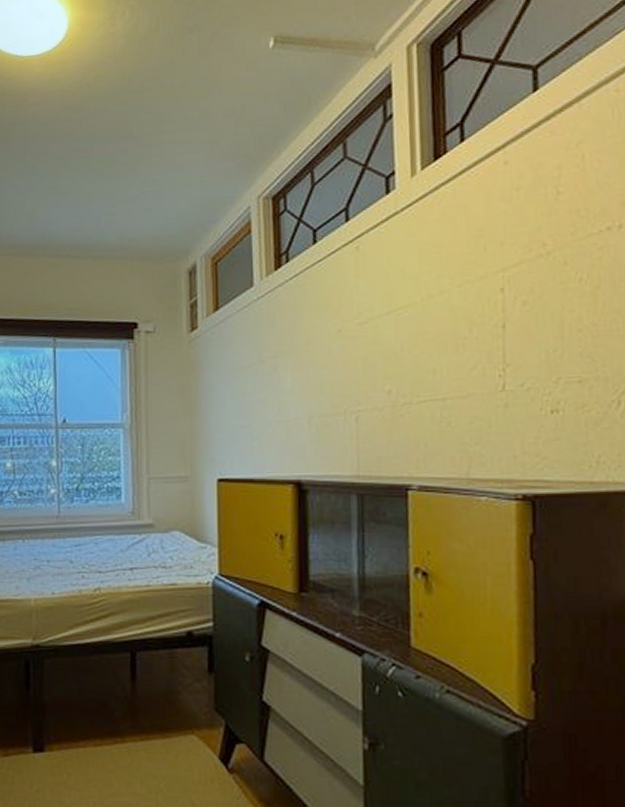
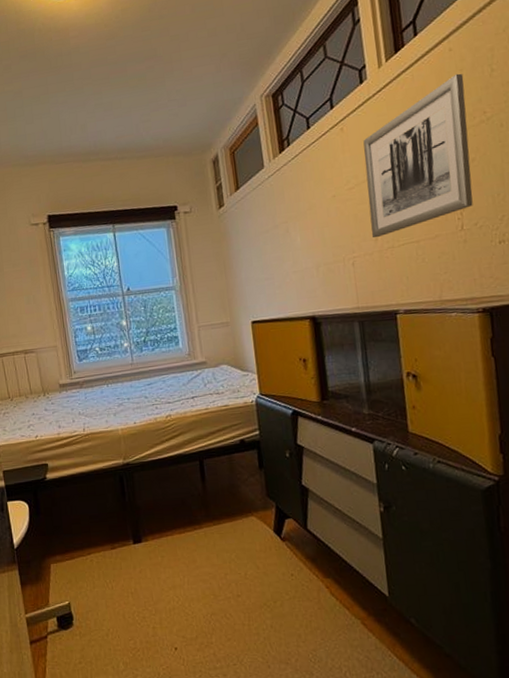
wall art: none [383,193,521,390] -> present [363,73,473,238]

